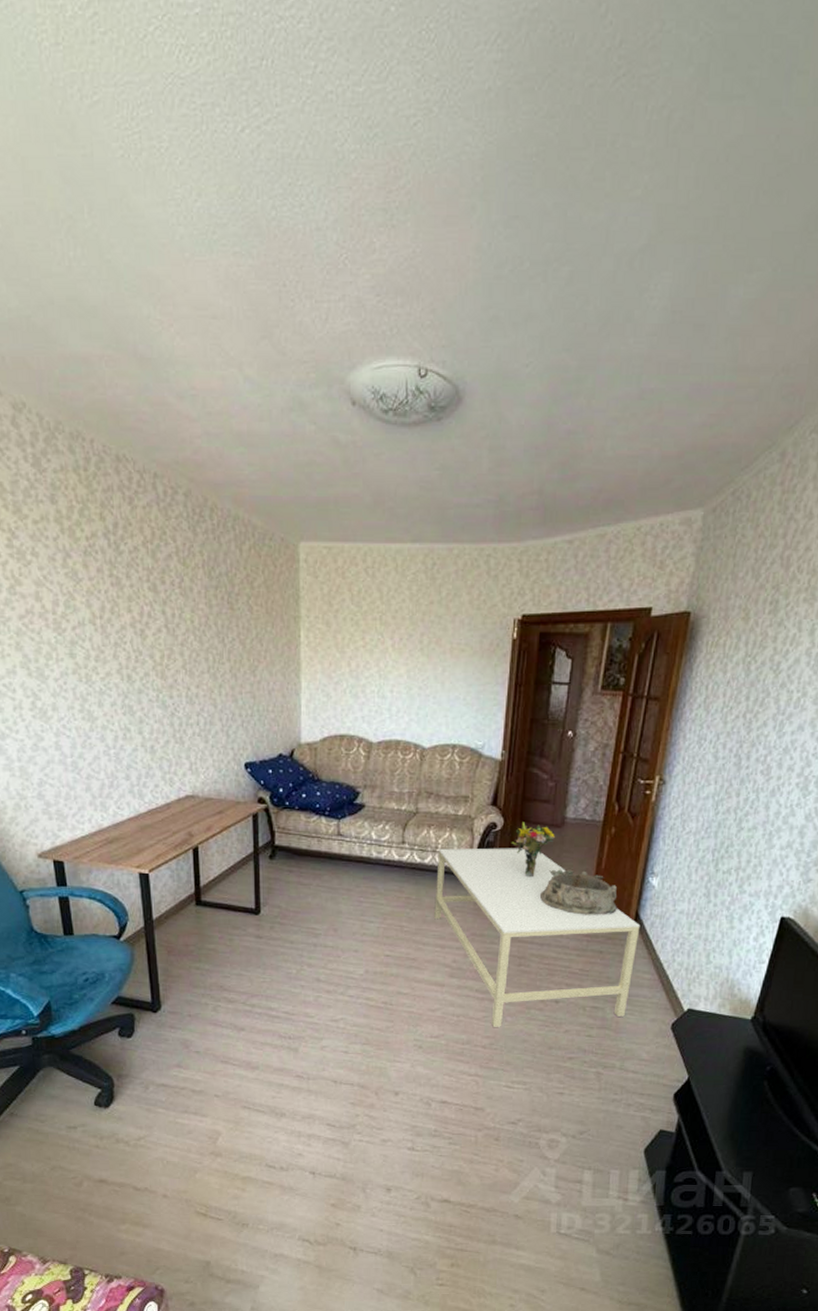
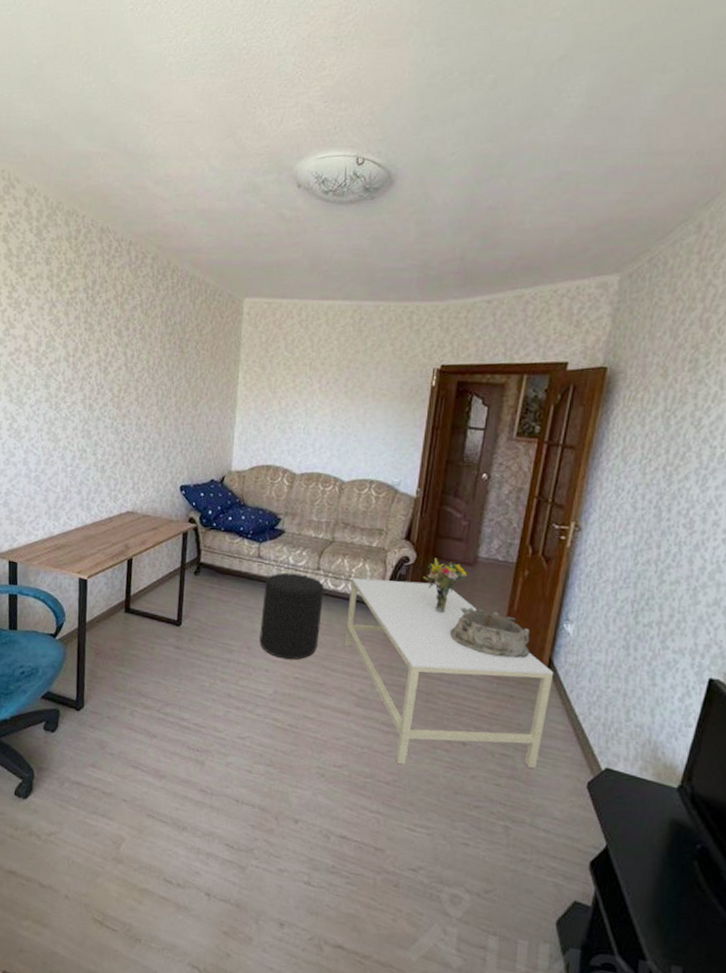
stool: none [346,849,410,938] -> present [259,572,324,660]

